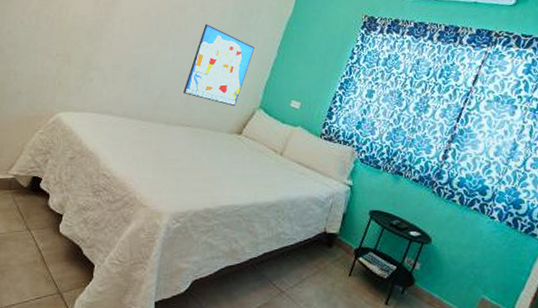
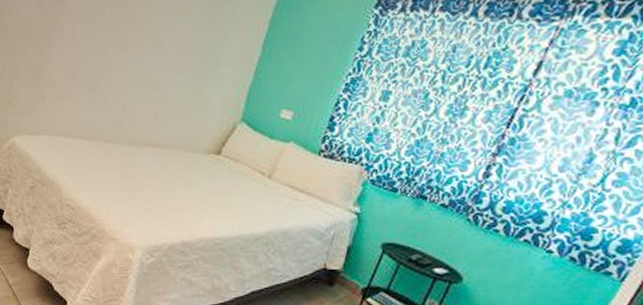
wall art: present [183,24,255,107] -> none [149,17,233,121]

